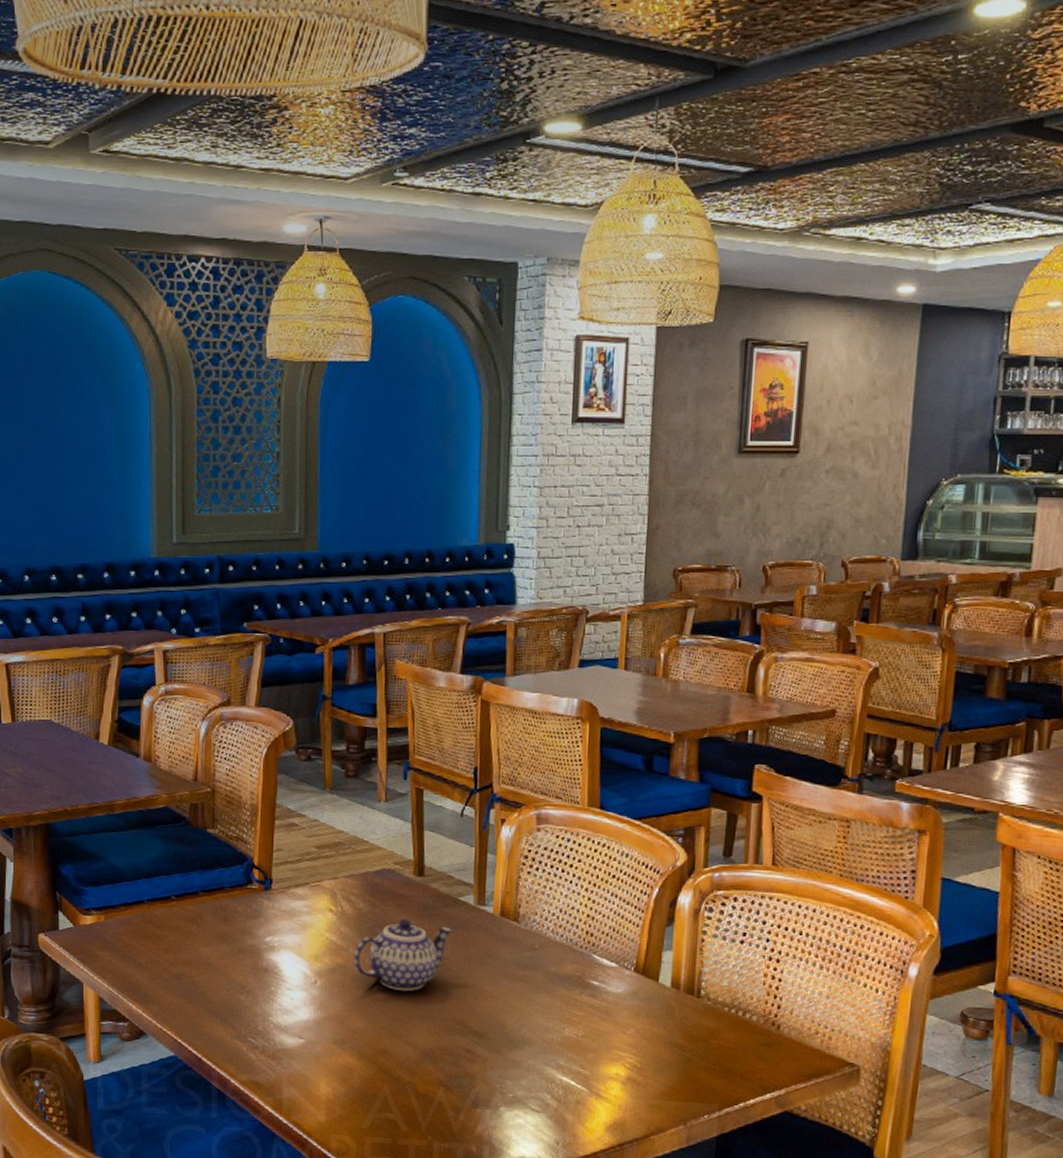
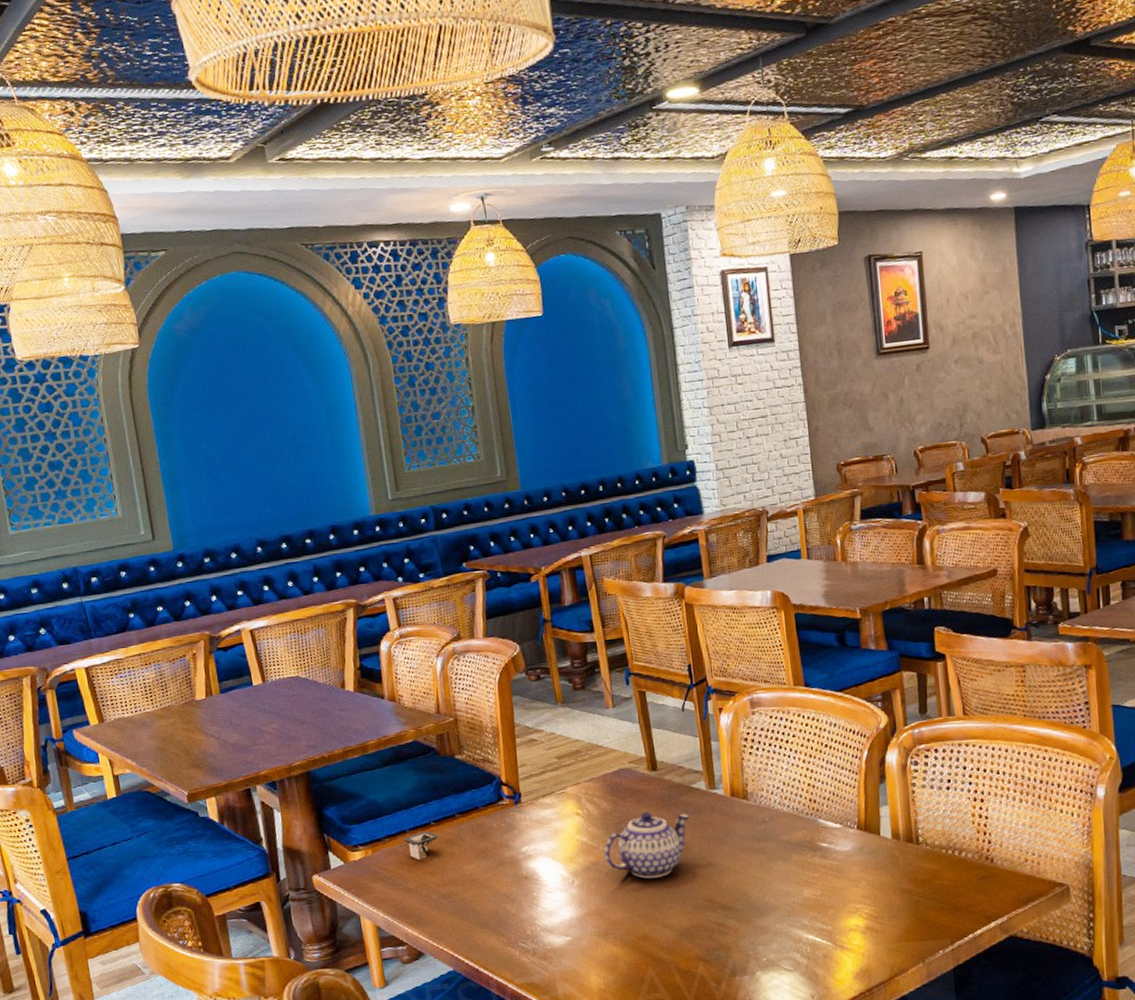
architectural model: none [140,904,178,935] -> present [403,831,439,860]

